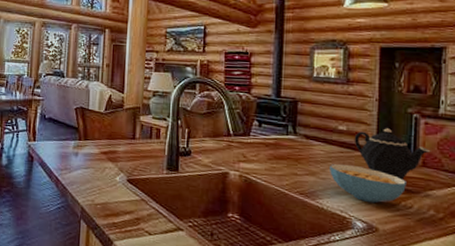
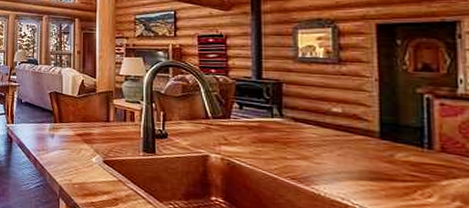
cereal bowl: present [330,164,406,204] -> none [325,148,422,192]
teapot: present [354,128,431,180] -> none [351,110,451,166]

